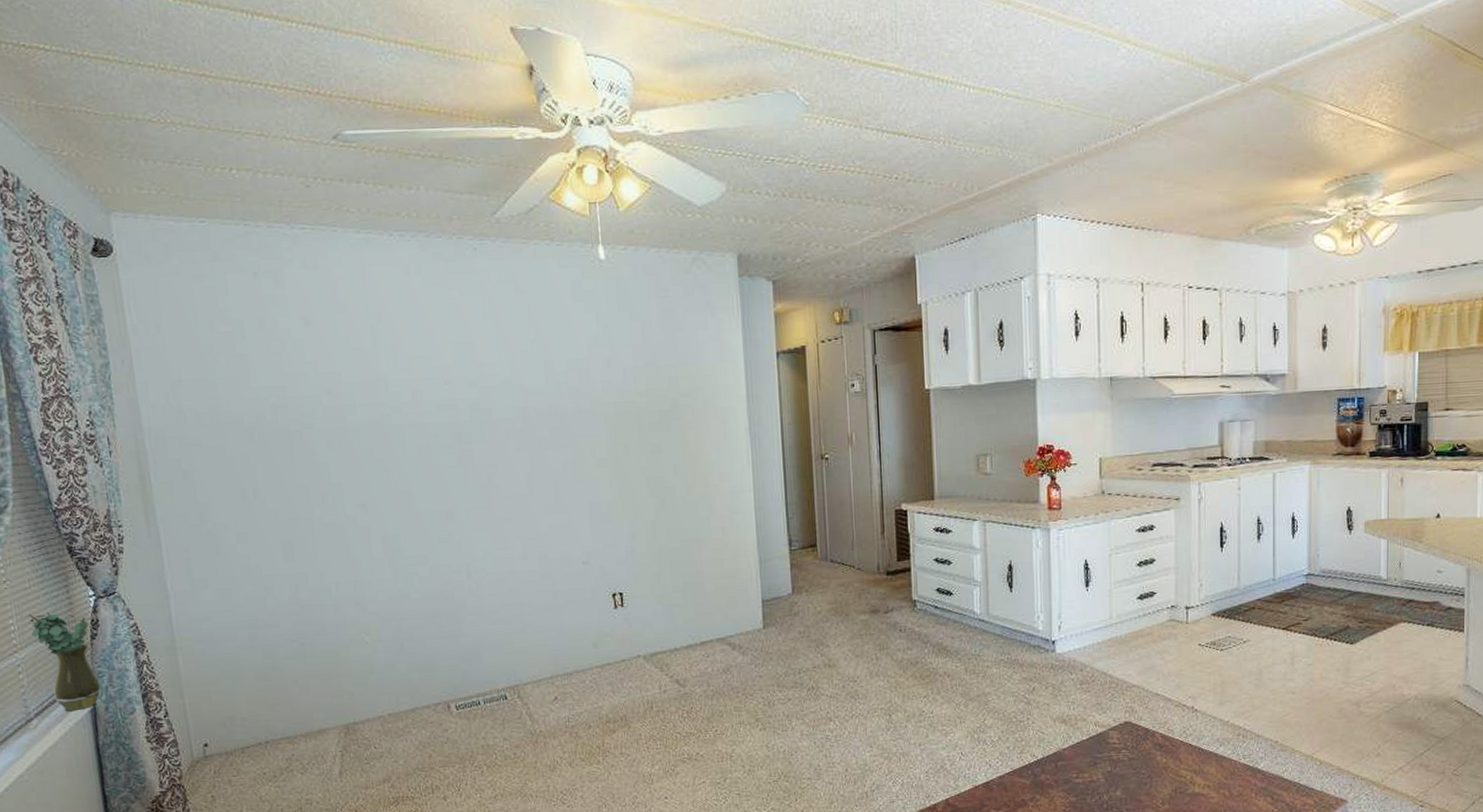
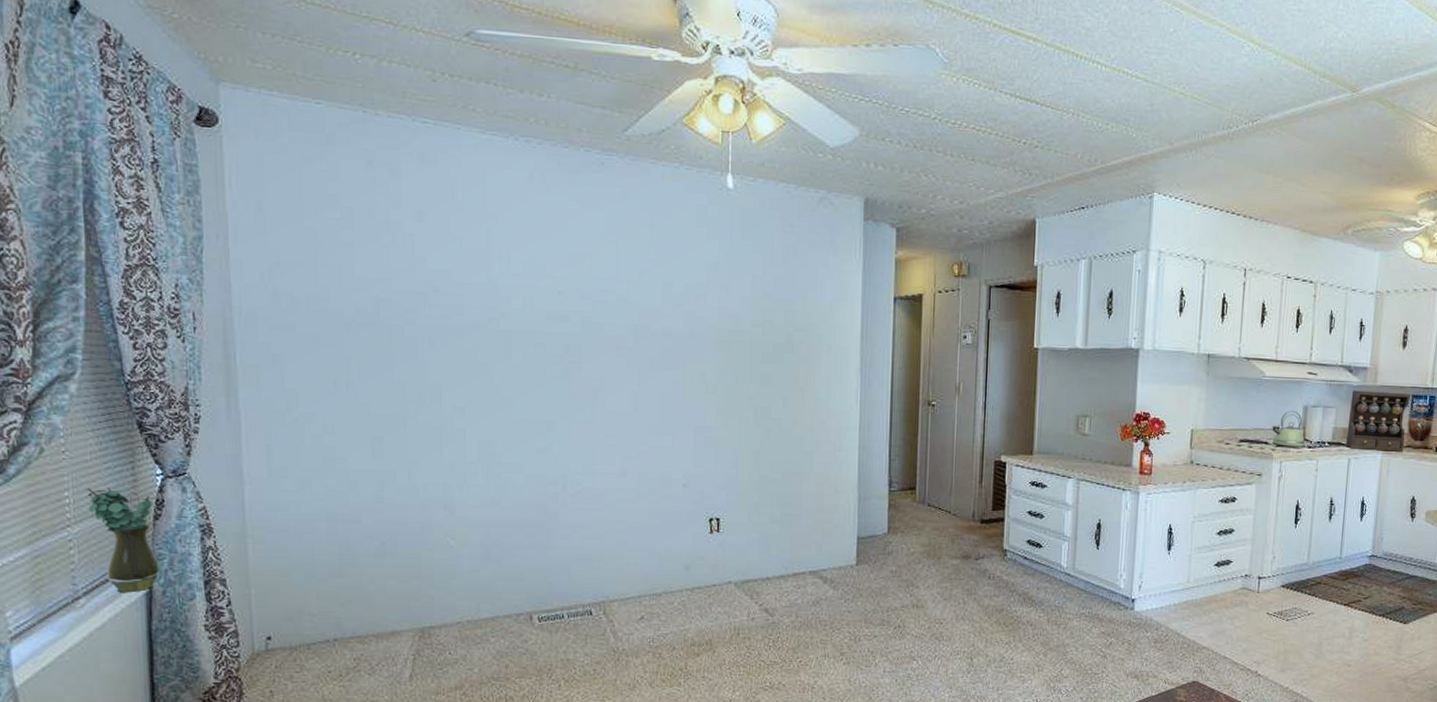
kettle: none [1187,427,1225,467] -> present [1272,410,1306,447]
spice rack: none [1269,397,1337,463] -> present [1346,390,1411,452]

